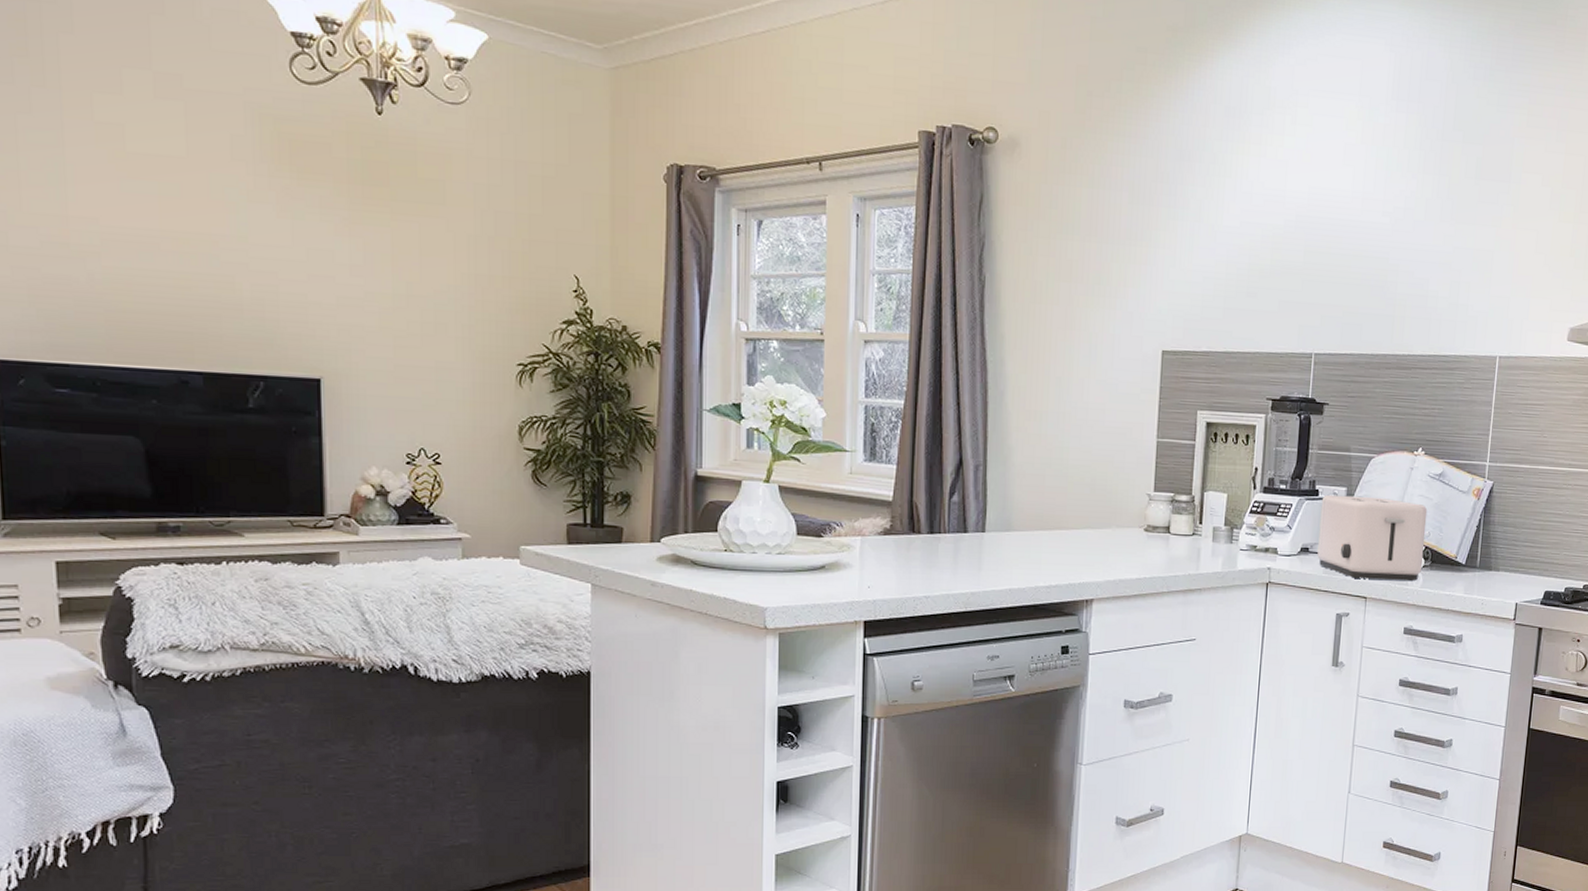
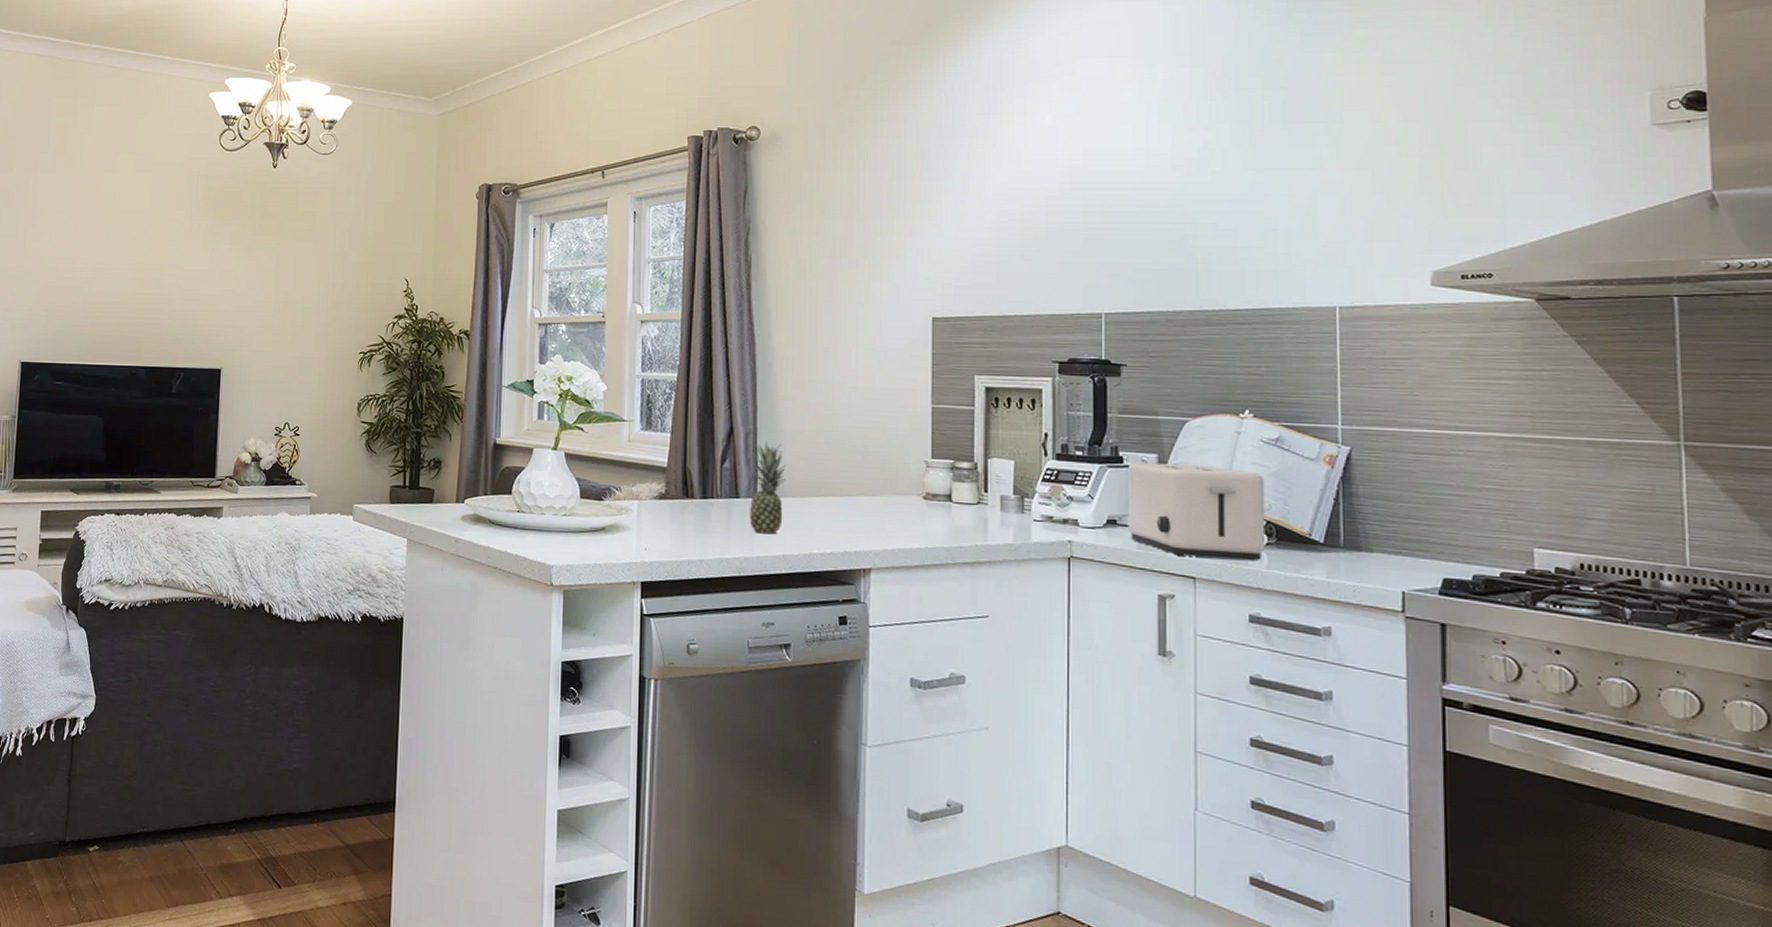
fruit: none [977,474,1016,569] -> present [750,442,787,535]

